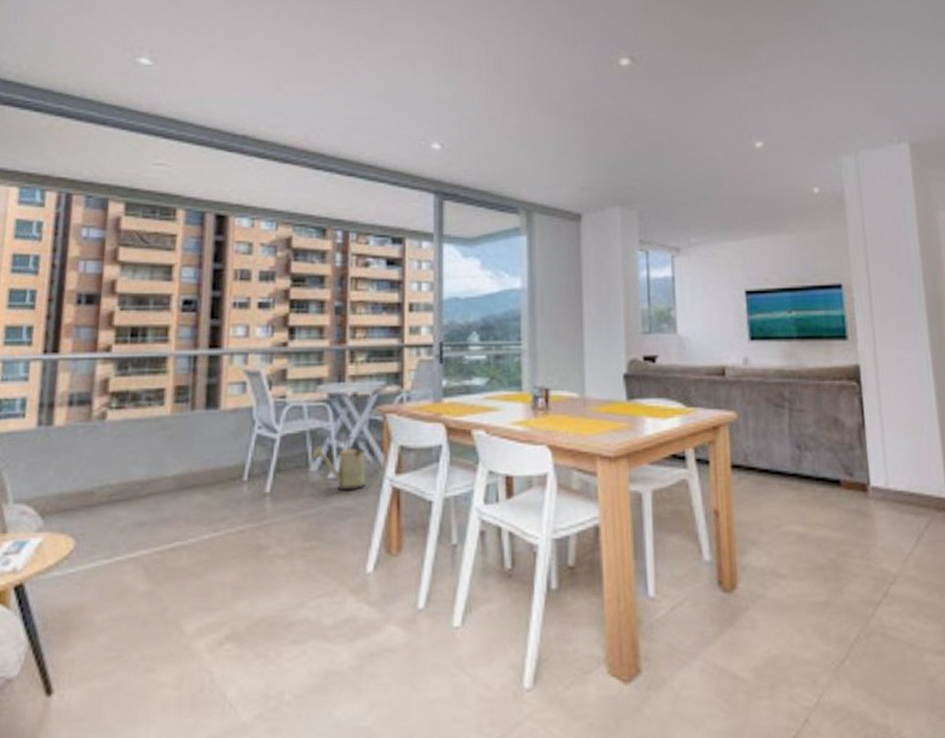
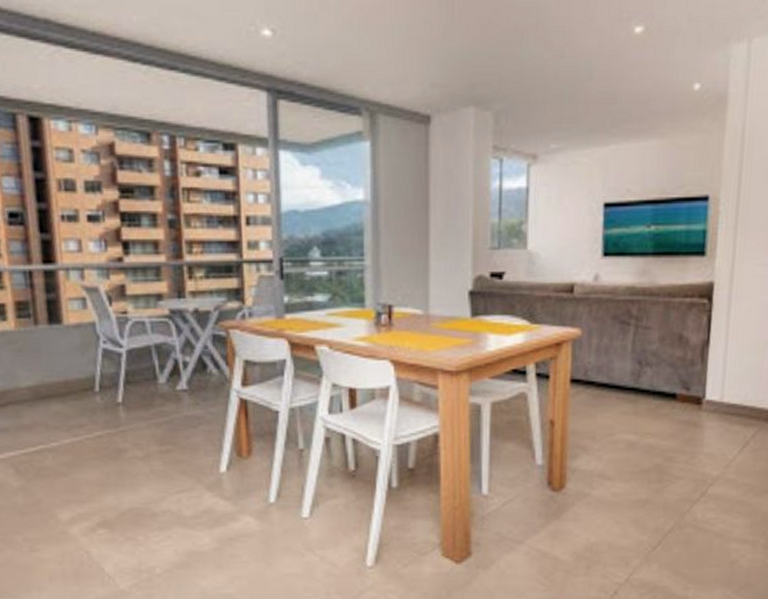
watering can: present [311,436,371,492] -> none [158,351,217,402]

